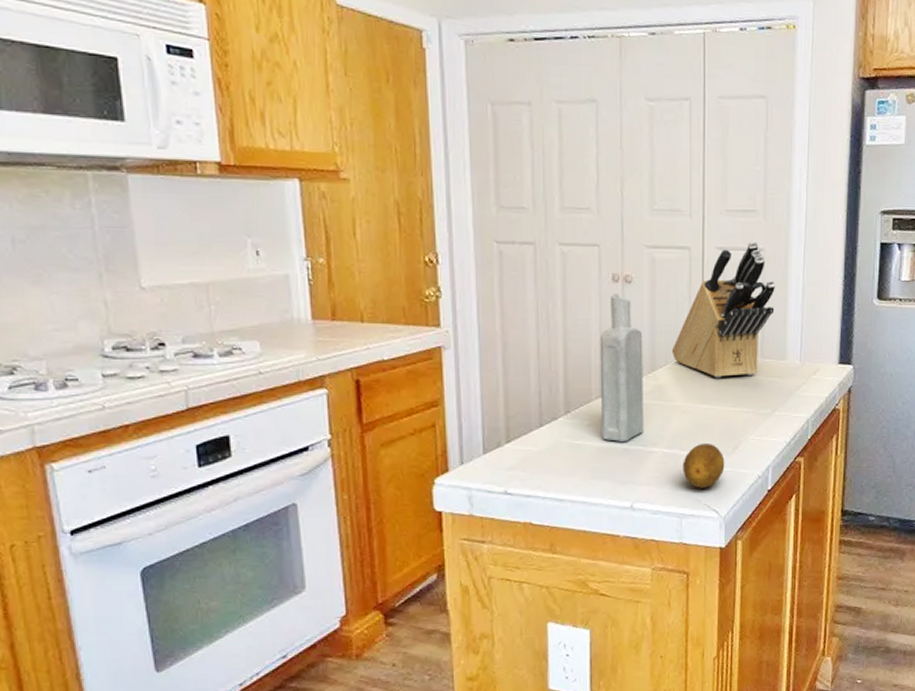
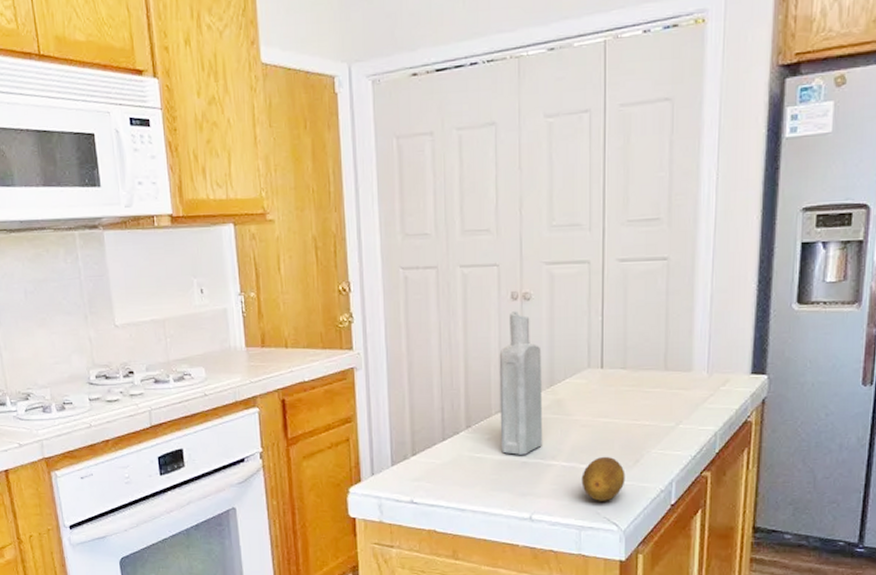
knife block: present [671,241,775,378] -> none [570,250,680,392]

